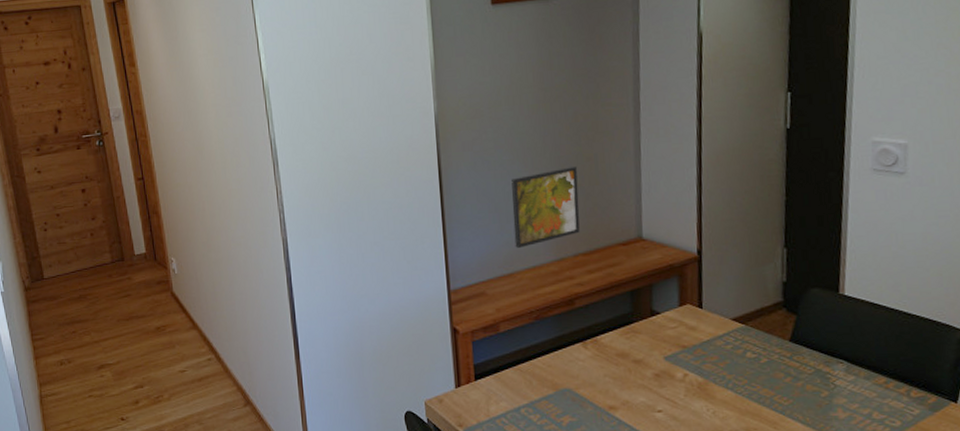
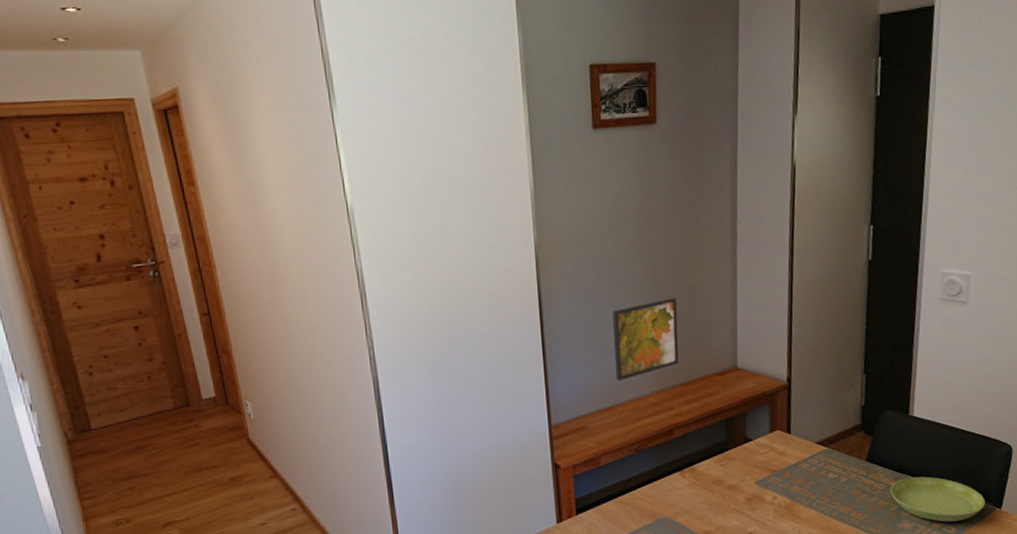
saucer: none [818,361,937,414] -> present [890,476,985,522]

